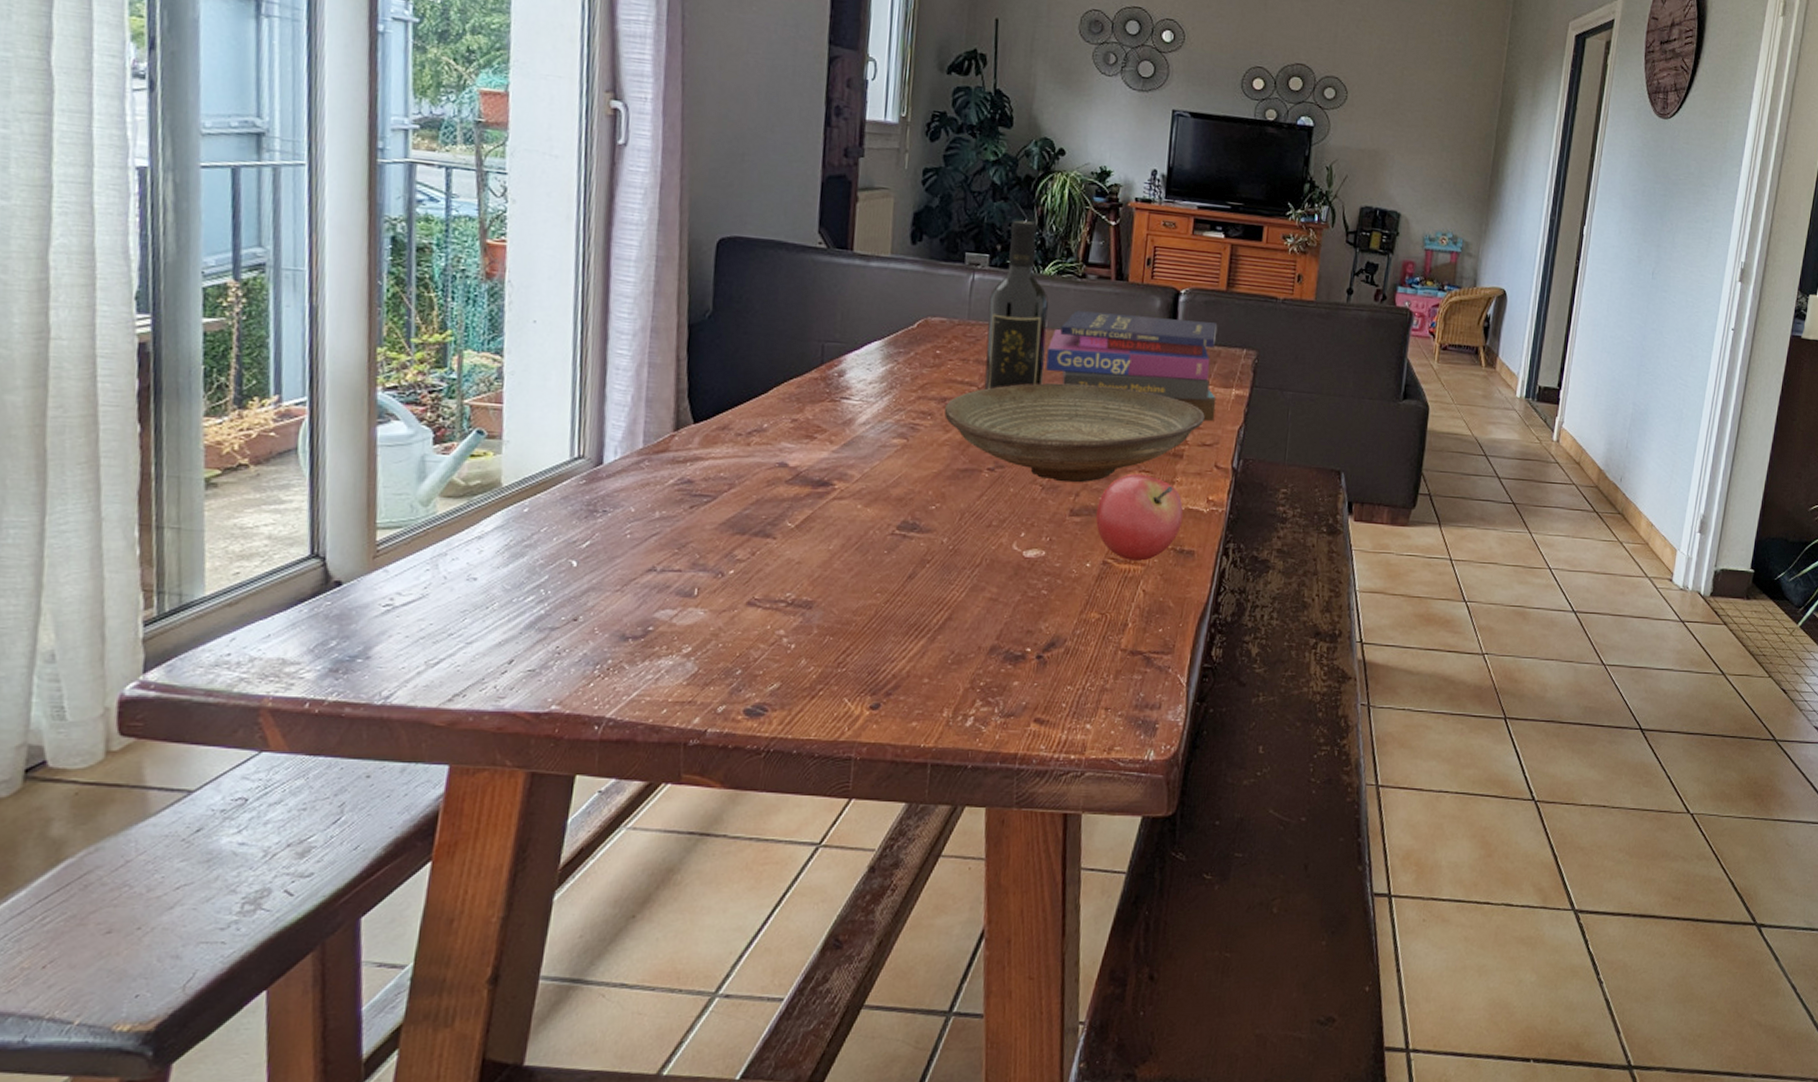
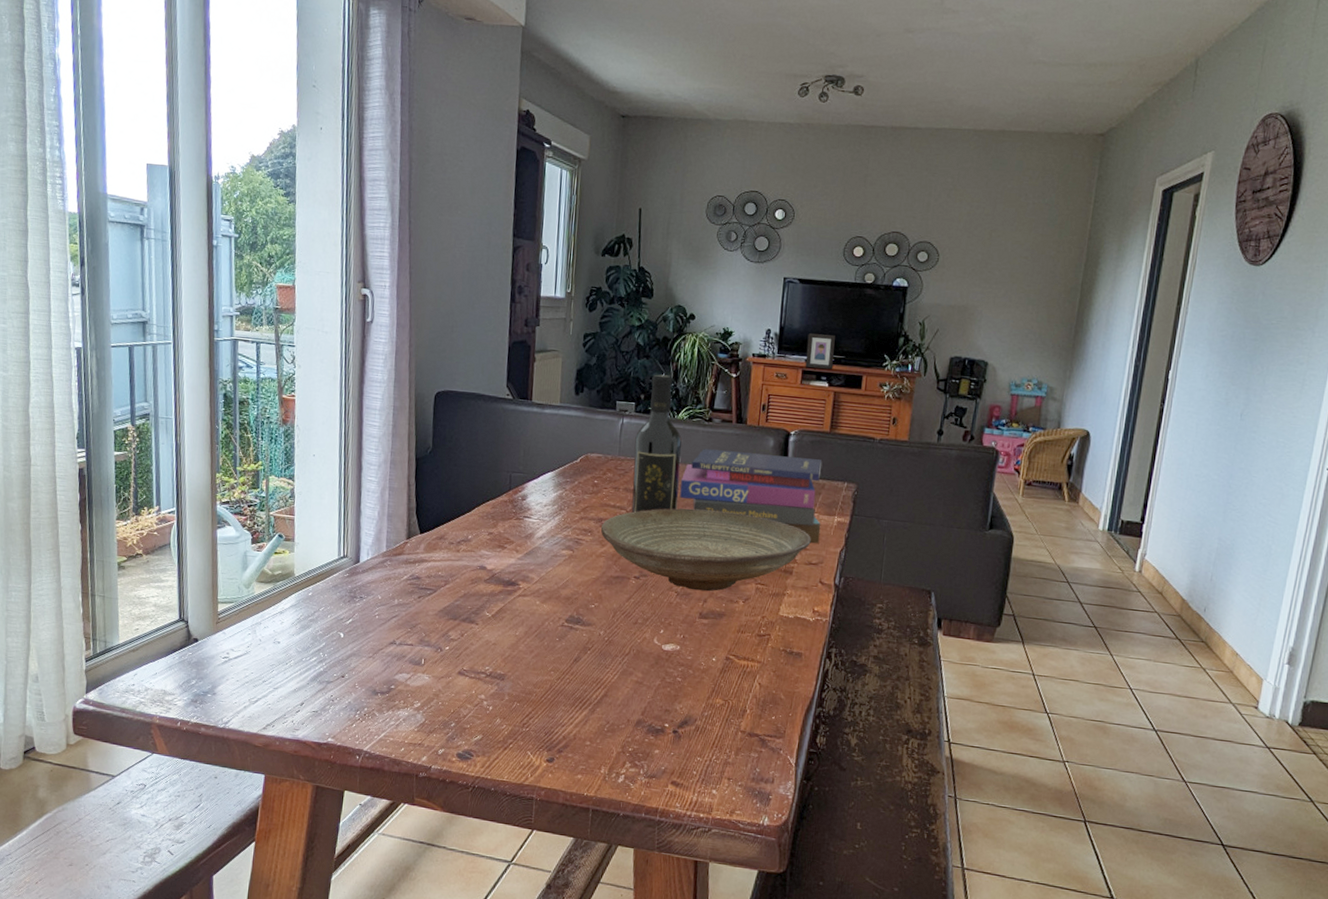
fruit: present [1096,473,1184,561] -> none [720,585,793,659]
picture frame: none [1197,176,1232,219] -> present [805,333,835,370]

